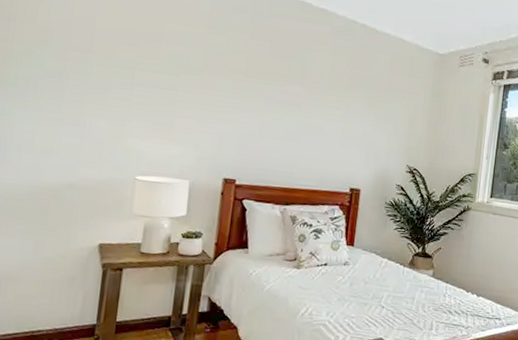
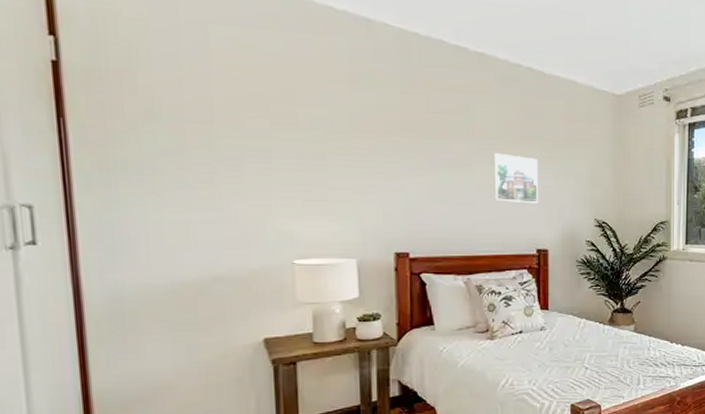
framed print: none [318,96,361,146] -> present [493,152,539,204]

